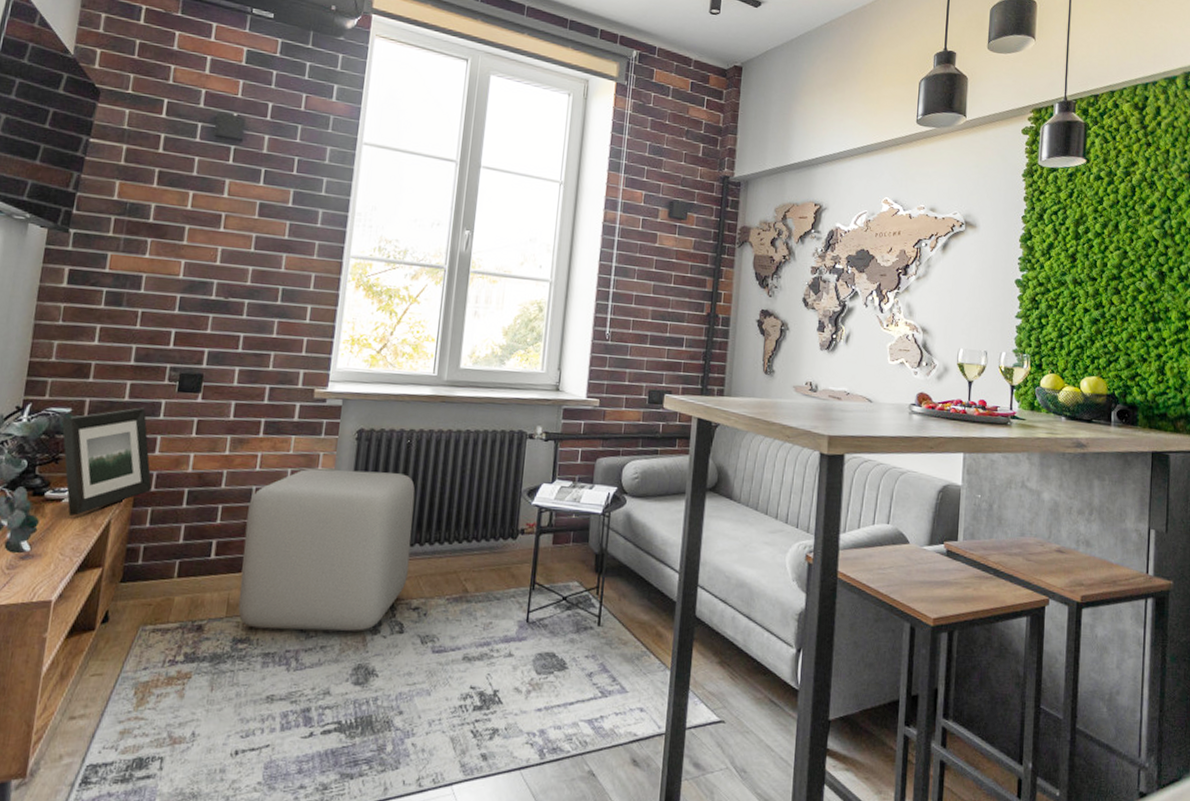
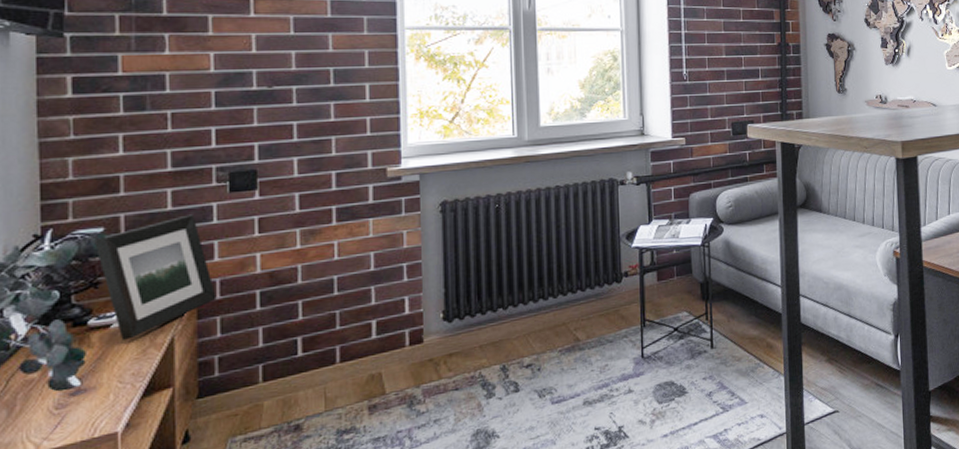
pouf: present [238,468,415,632] -> none [332,238,515,417]

